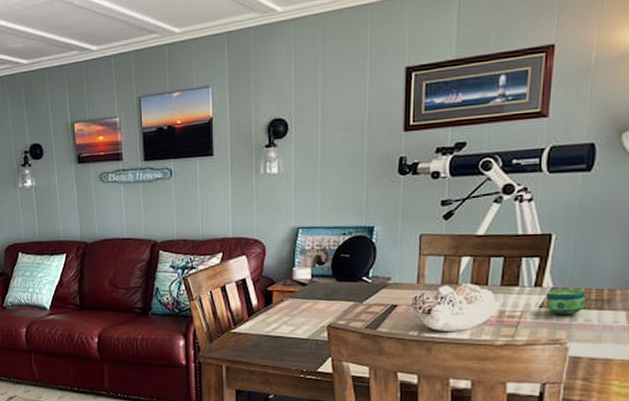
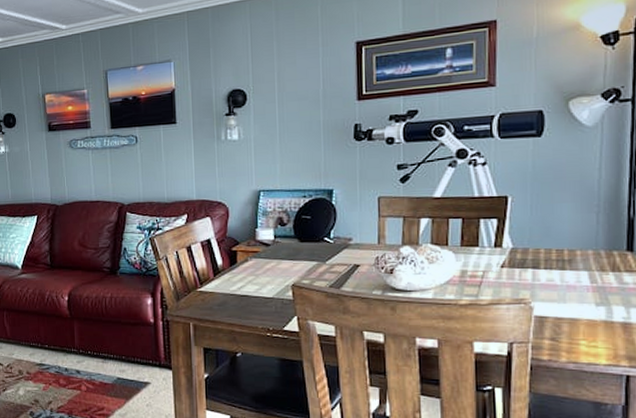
cup: present [545,288,586,315] -> none [506,249,546,275]

